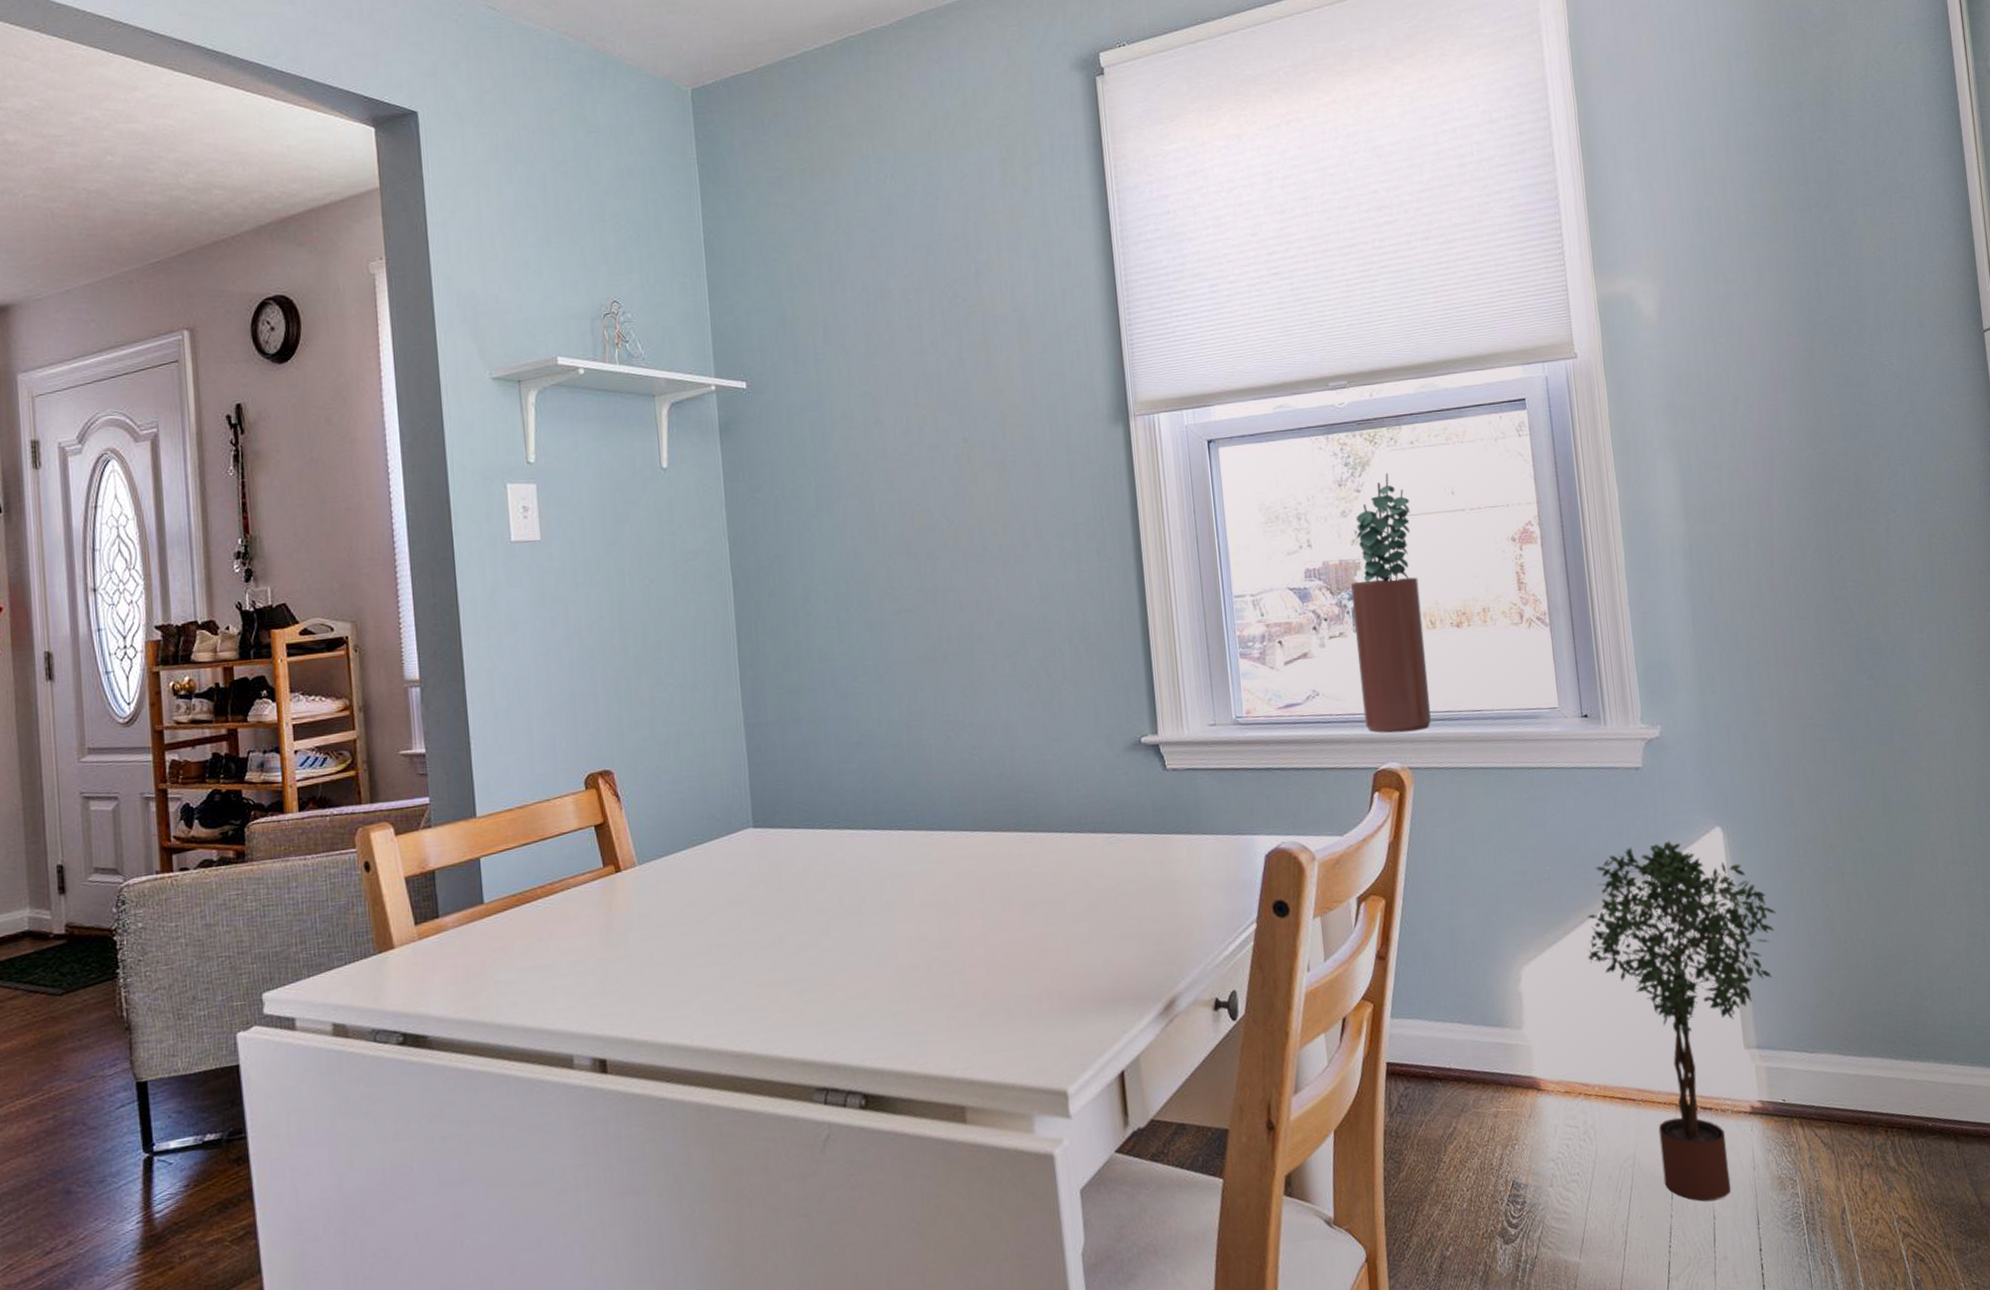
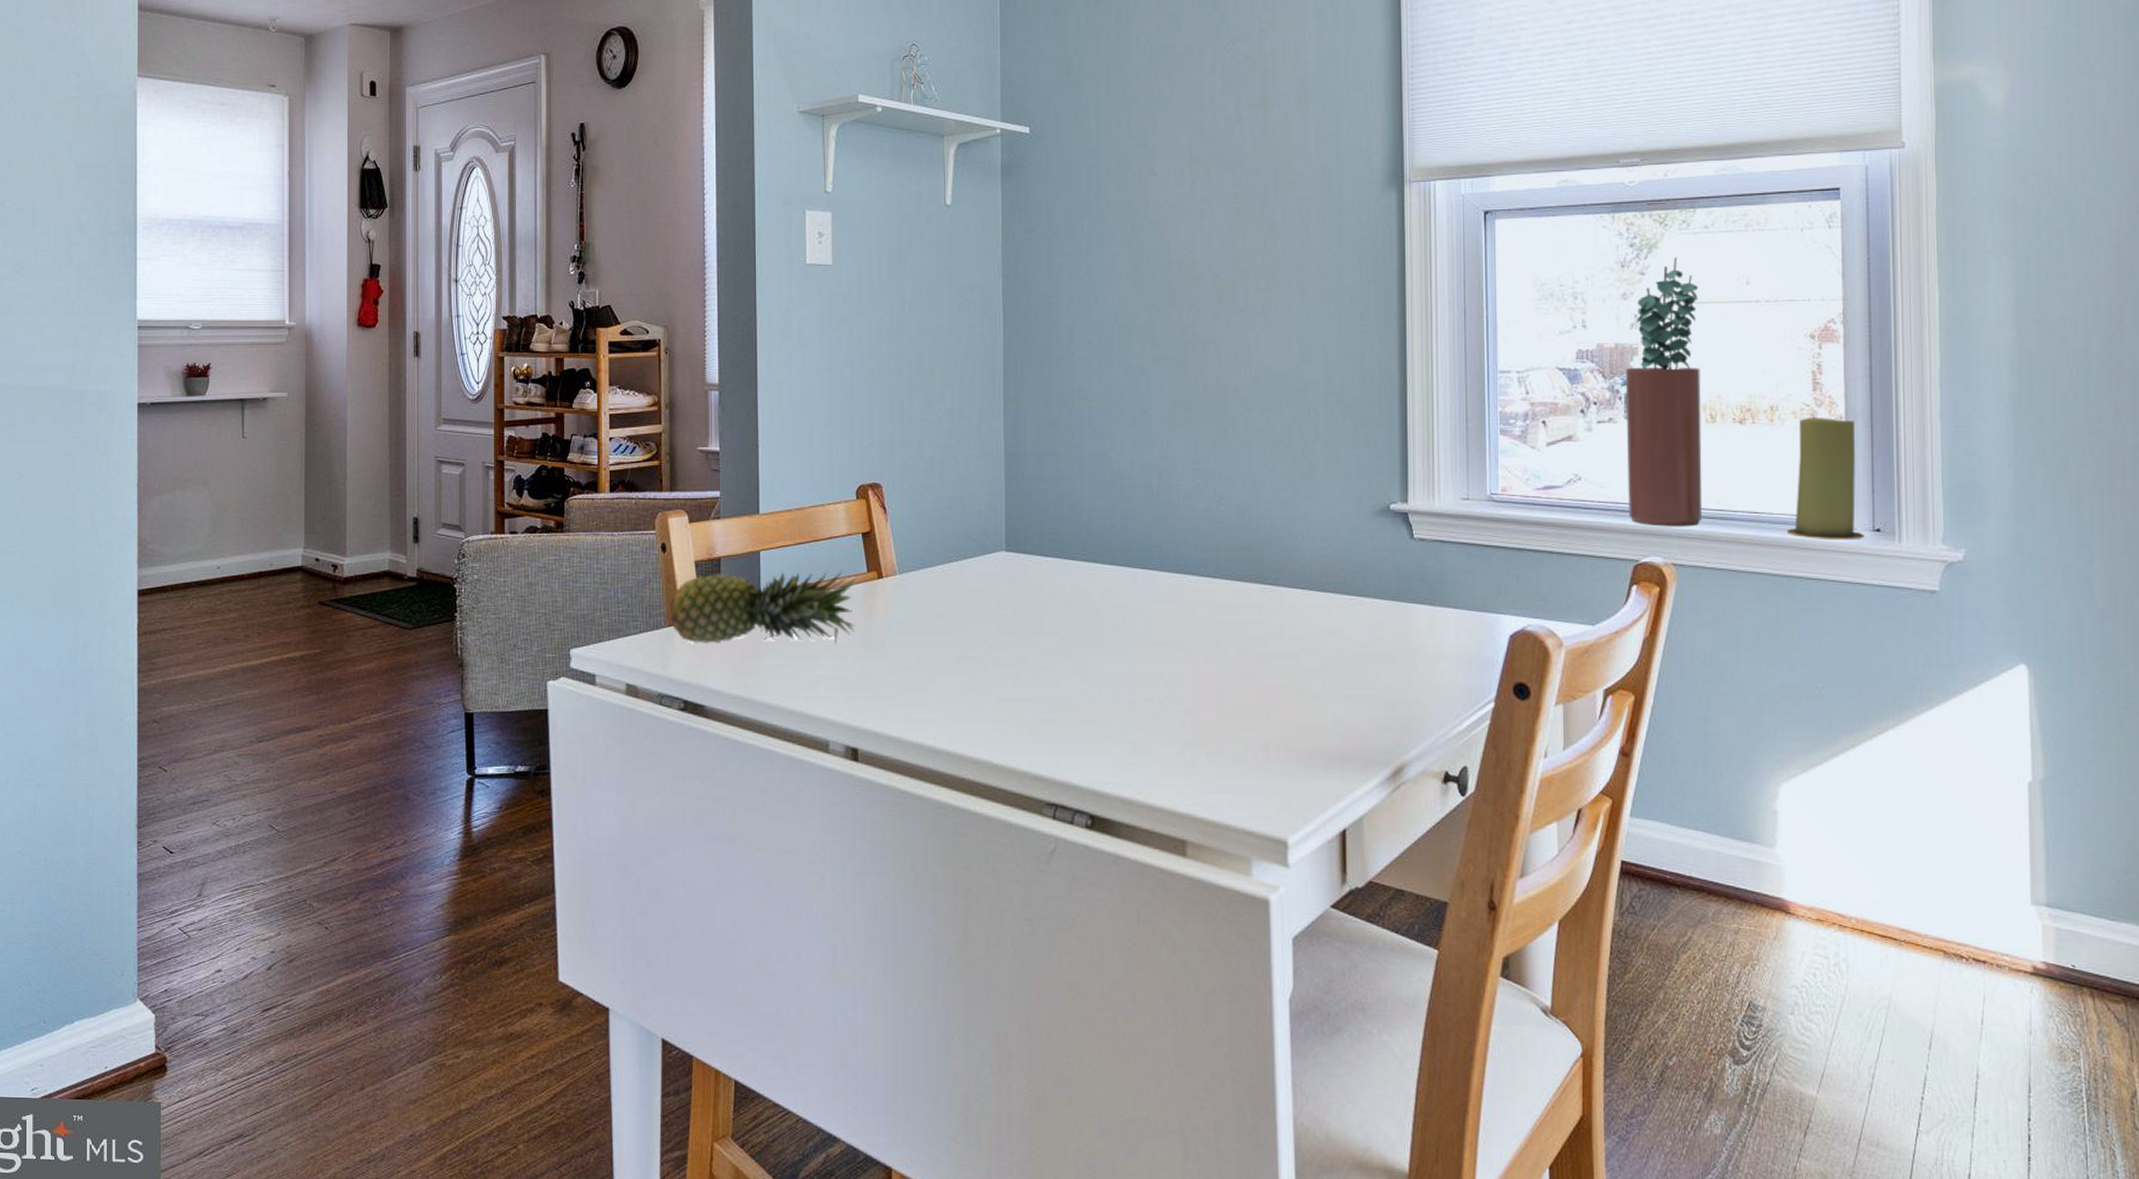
fruit: none [379,866,595,968] -> present [670,569,858,646]
candle: none [1507,615,1575,731] -> present [1786,418,1865,541]
potted tree: present [1587,841,1776,1201] -> none [1857,673,2084,1058]

